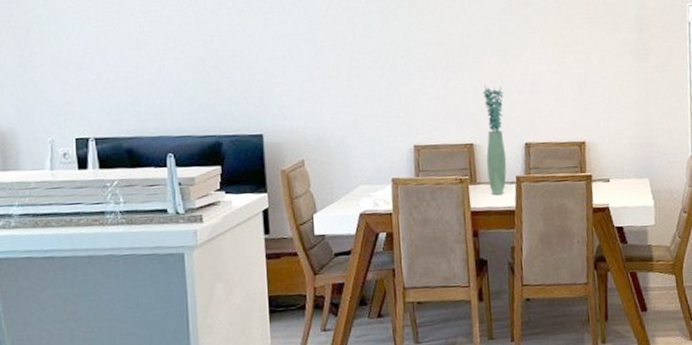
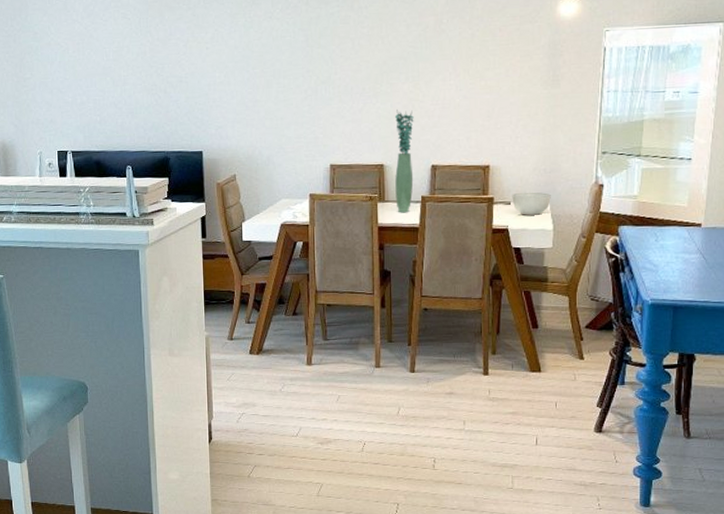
bowl: none [610,168,650,193] -> present [512,192,551,216]

